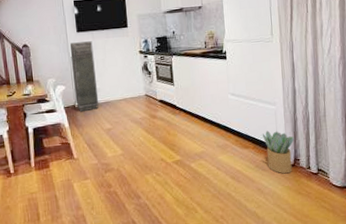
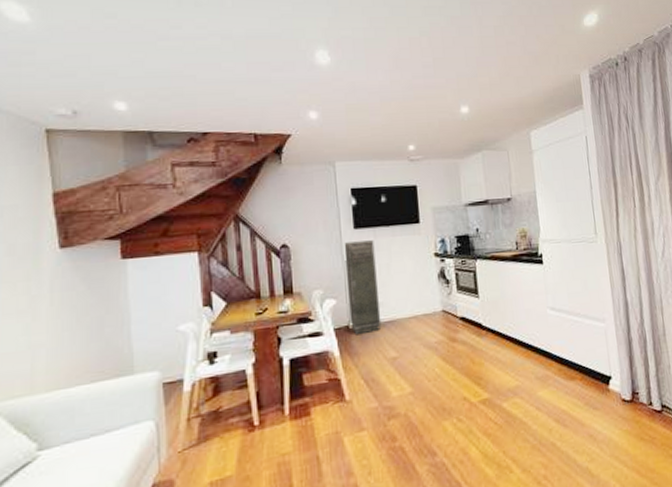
potted plant: present [262,131,295,174] -> none [590,356,631,413]

